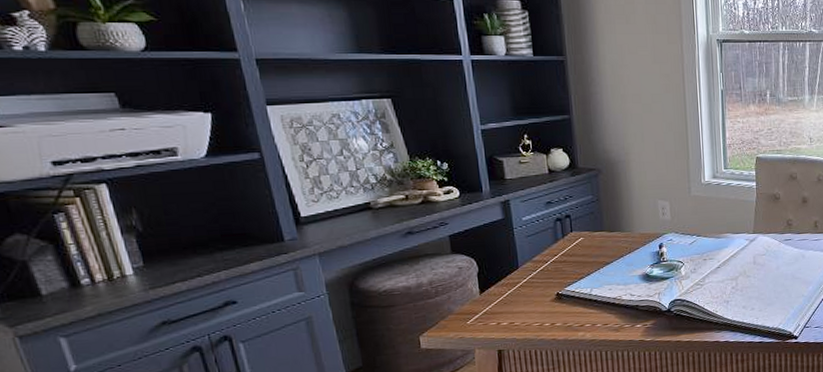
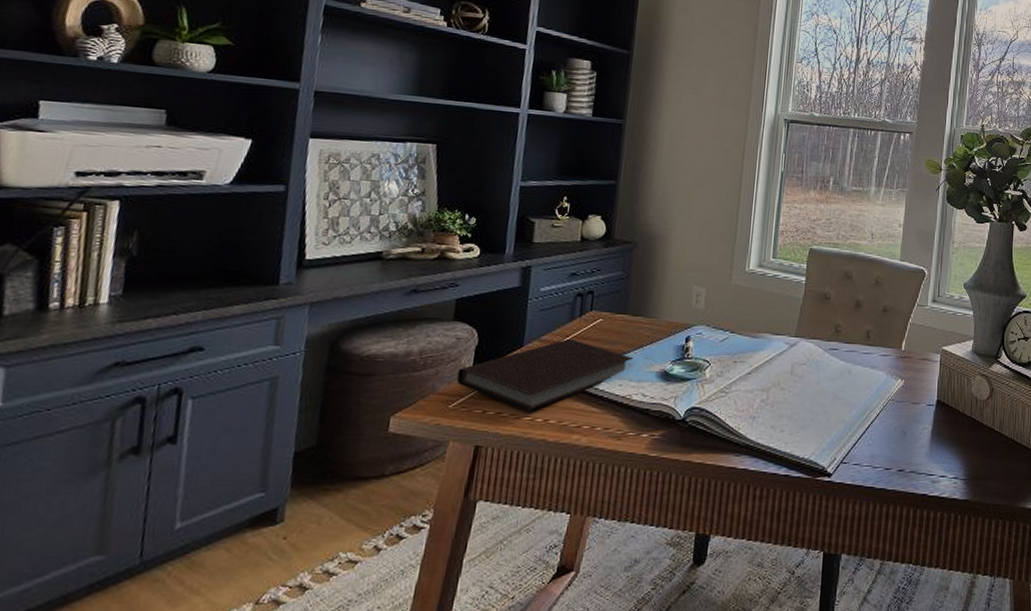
notebook: none [467,256,617,319] -> present [456,338,634,412]

